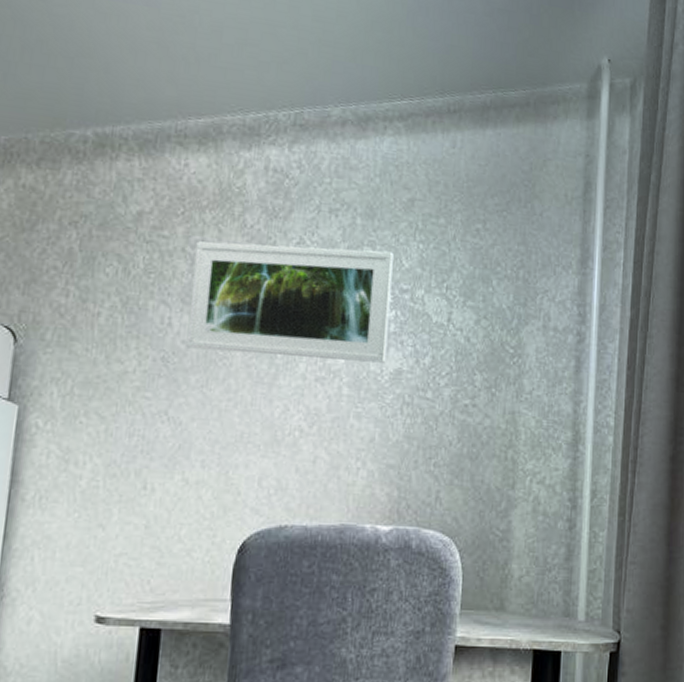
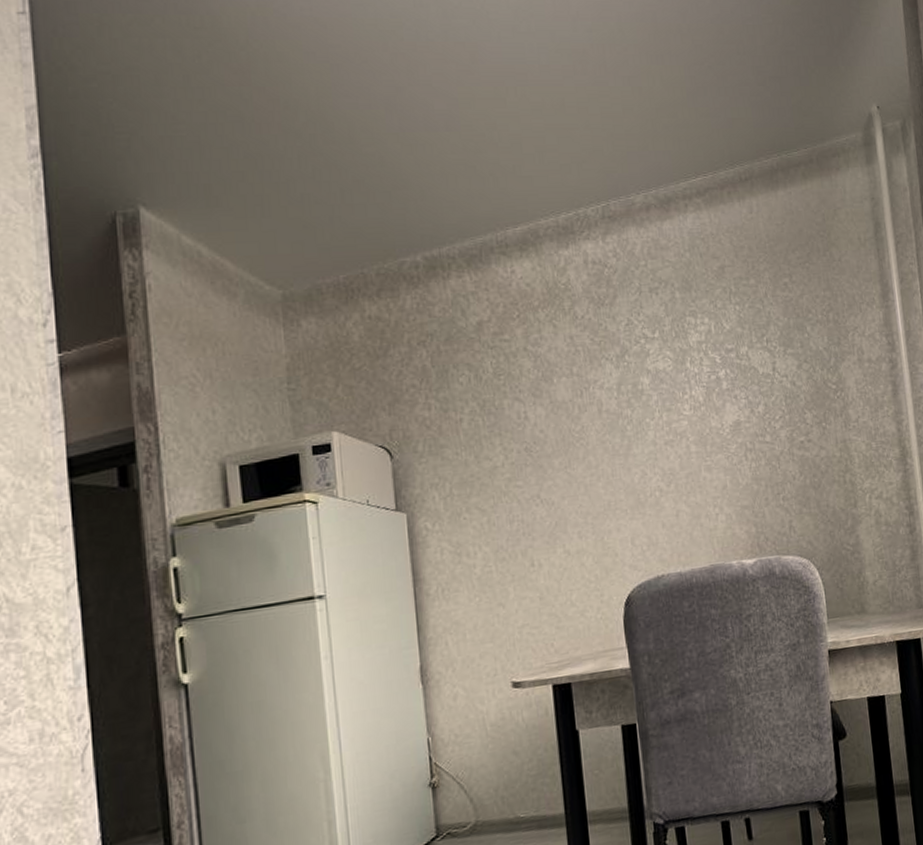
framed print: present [186,241,394,363] -> none [536,317,724,436]

